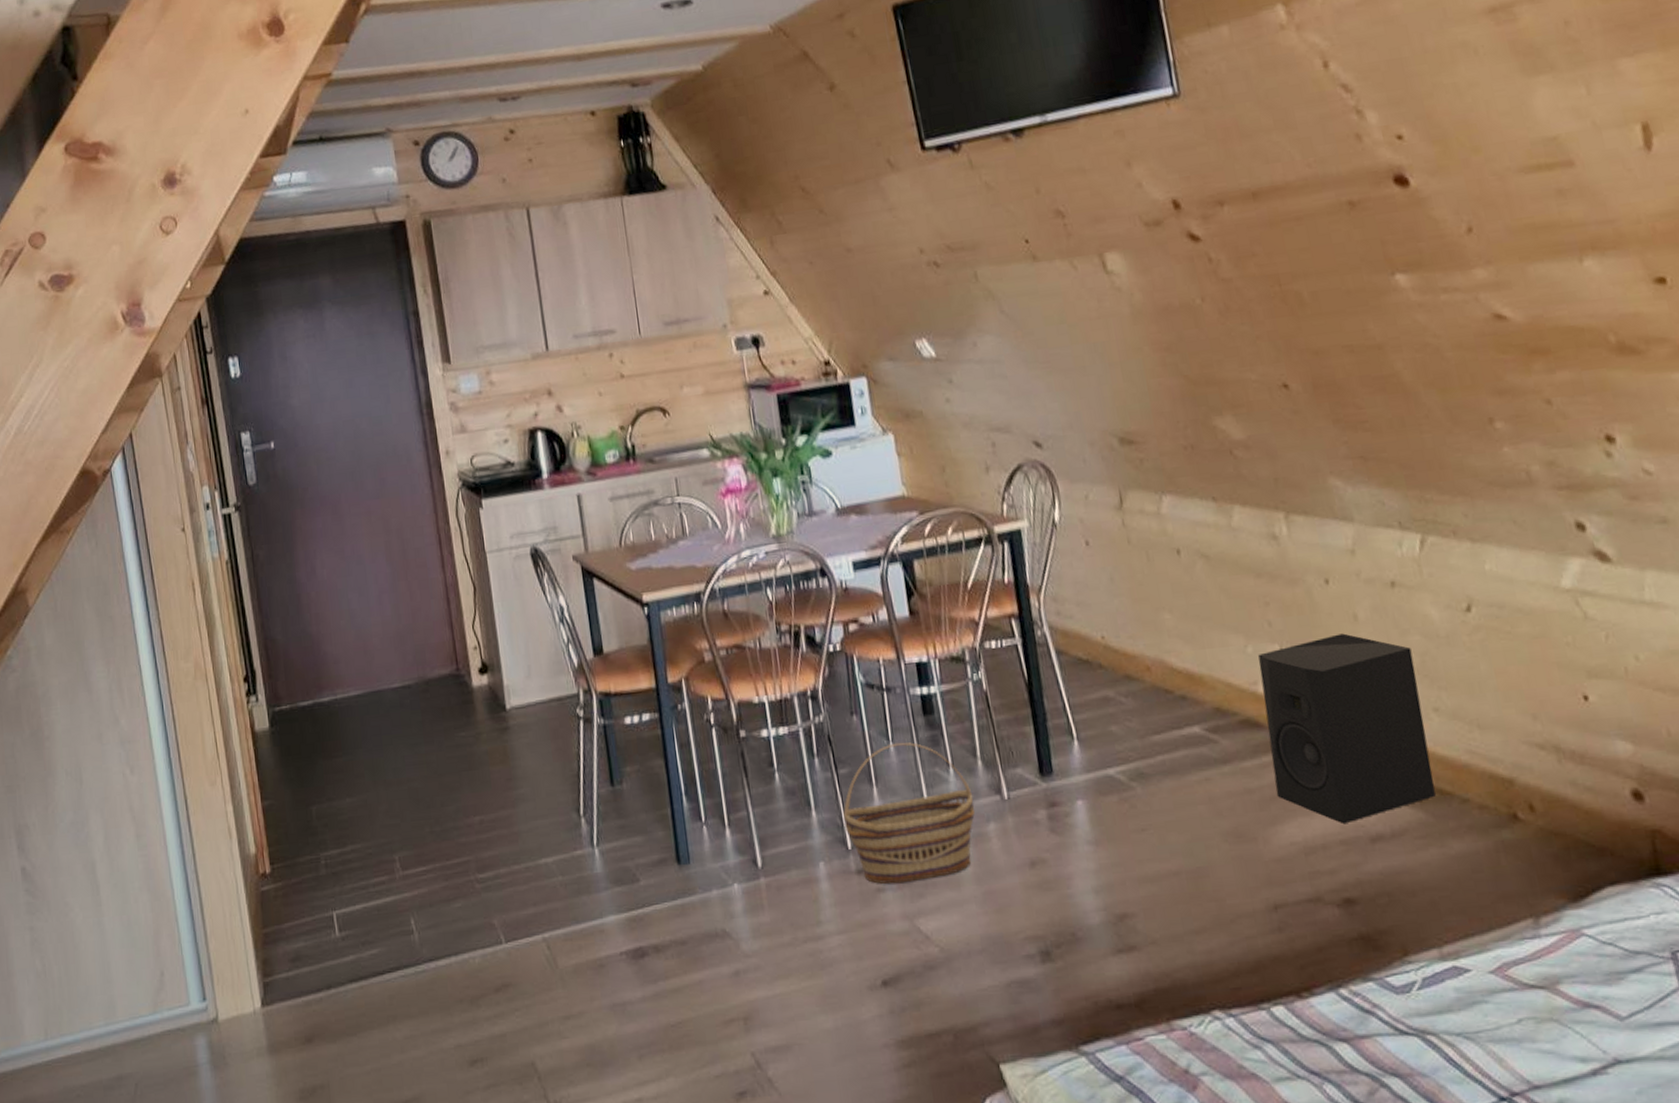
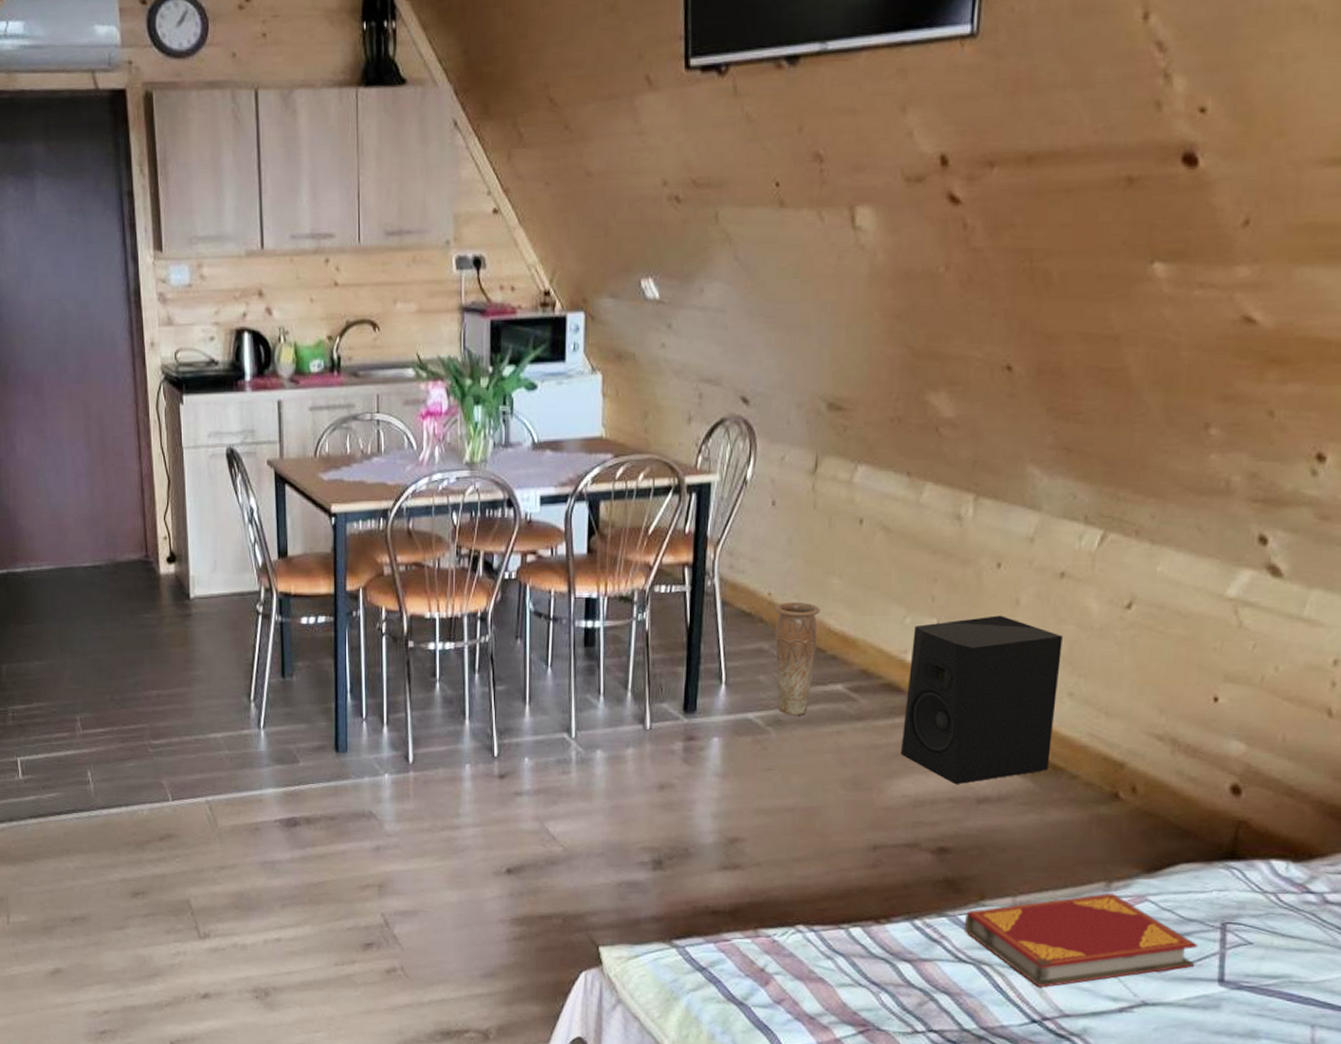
basket: present [843,742,976,885] -> none [494,668,618,790]
vase: none [1111,642,1170,767] -> present [774,601,820,715]
hardback book: none [1392,930,1659,1056] -> present [964,893,1199,988]

